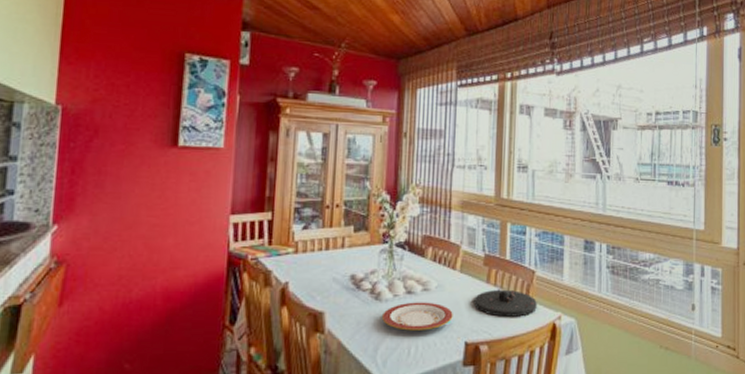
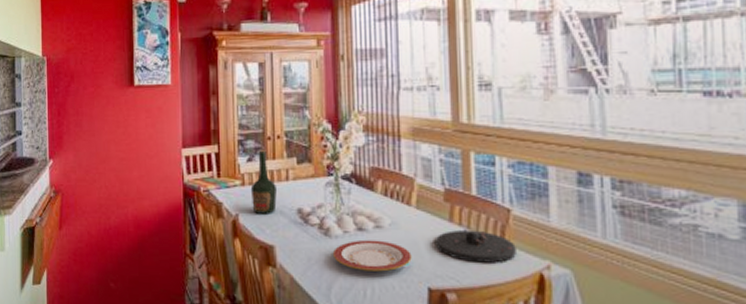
bottle: none [303,218,331,281] -> present [250,150,277,214]

